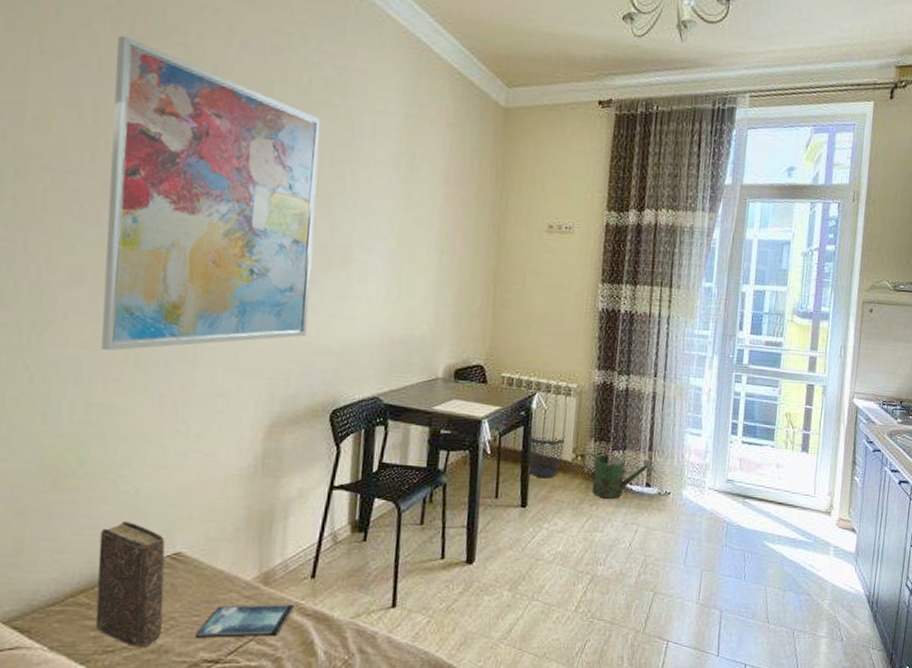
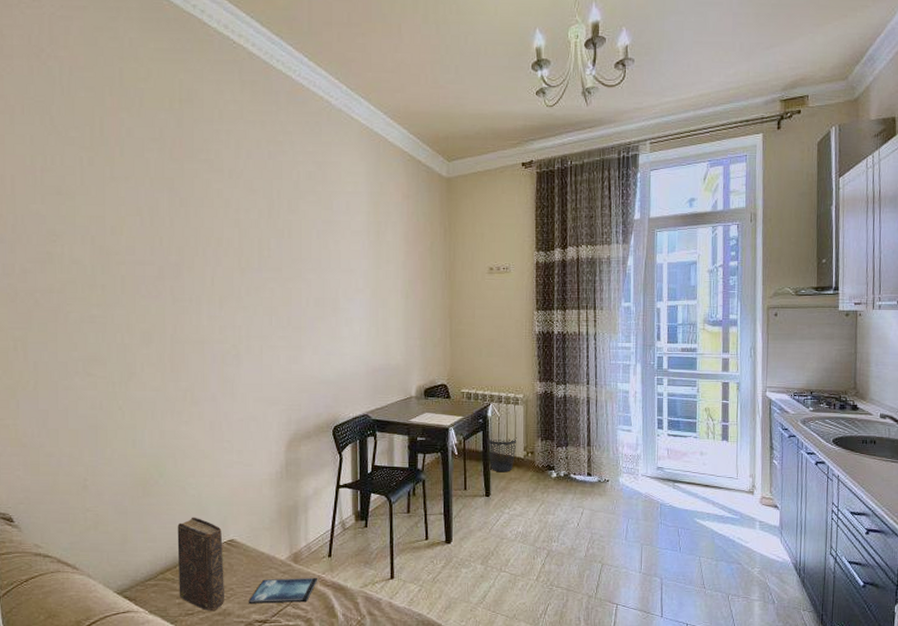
wall art: present [101,35,320,351] -> none [162,159,311,392]
watering can: present [582,452,654,499] -> none [532,449,593,487]

